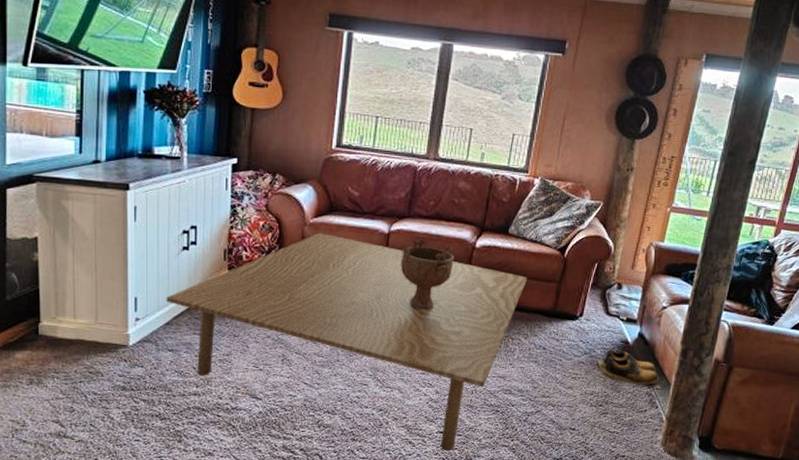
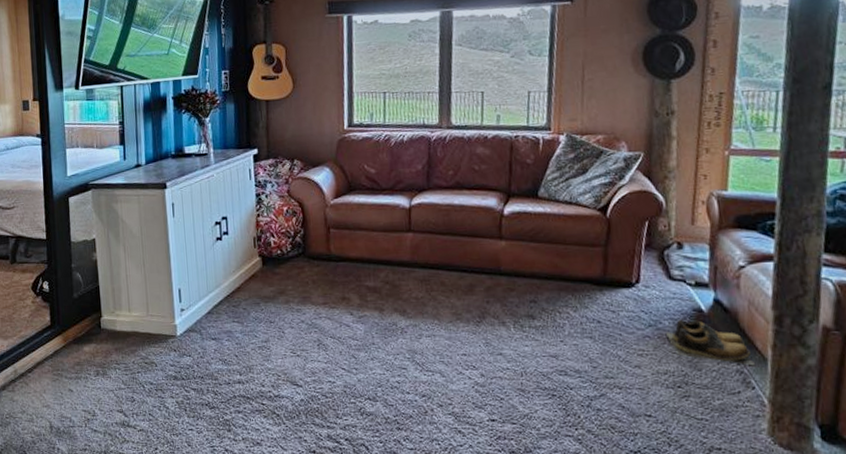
coffee table: present [166,233,527,451] -> none [205,213,567,442]
decorative bowl: present [400,239,455,309] -> none [425,211,483,285]

